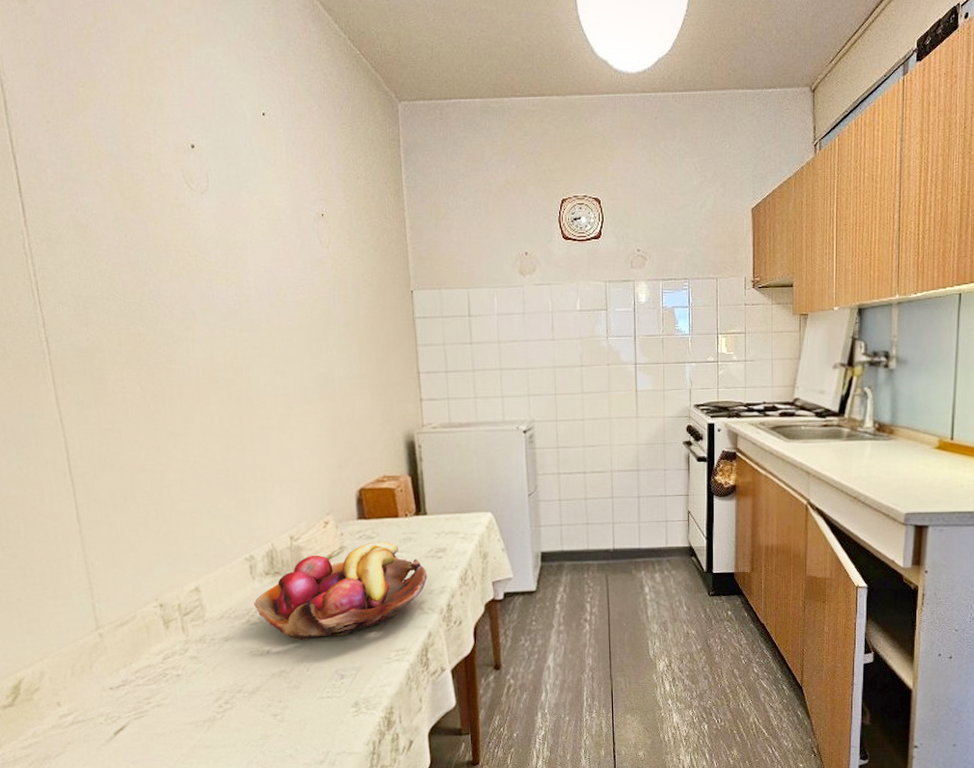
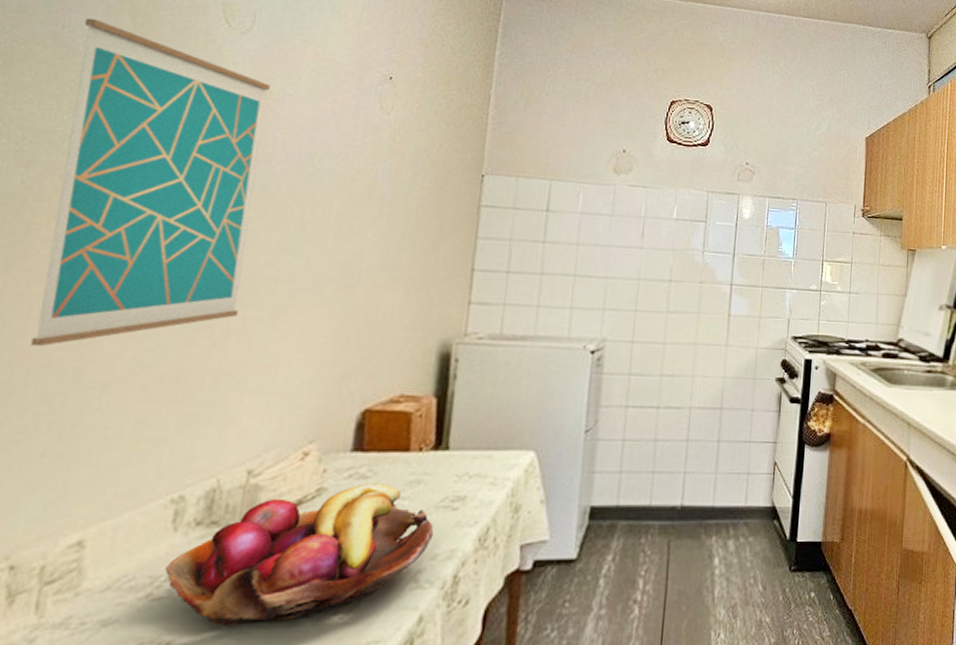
wall art: none [89,199,256,459] -> present [30,17,270,347]

